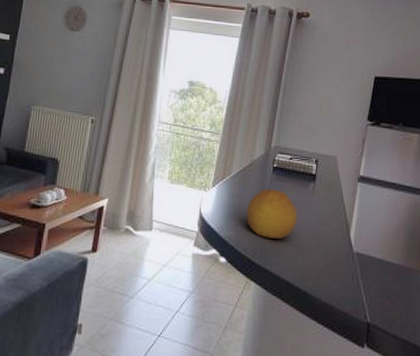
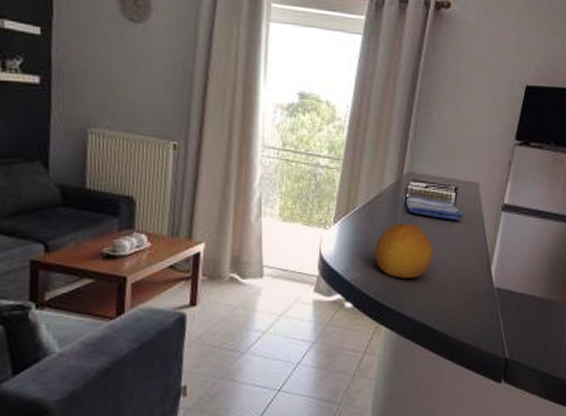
dish towel: none [274,165,323,189] -> present [406,196,463,220]

